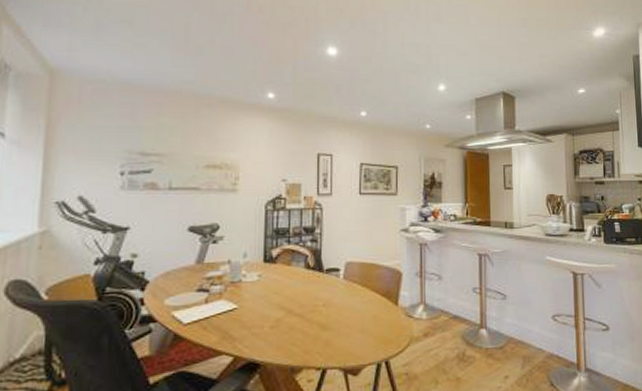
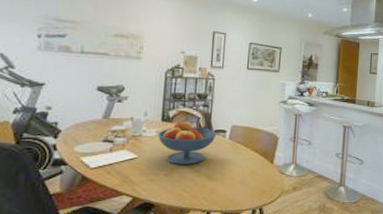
fruit bowl: none [260,260,329,314] -> present [158,121,217,165]

